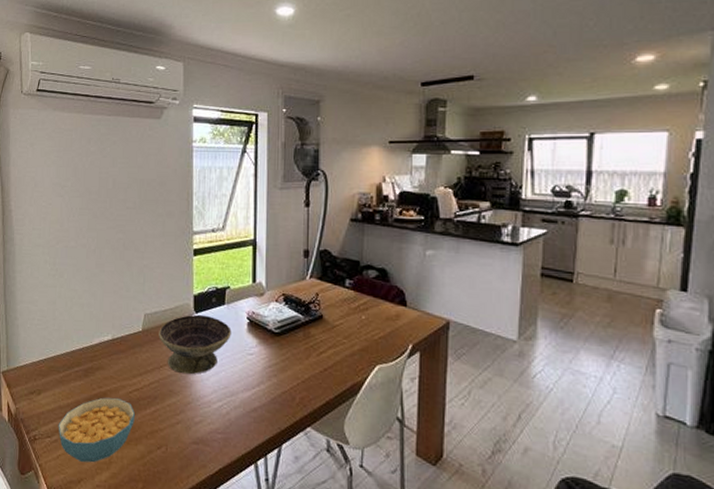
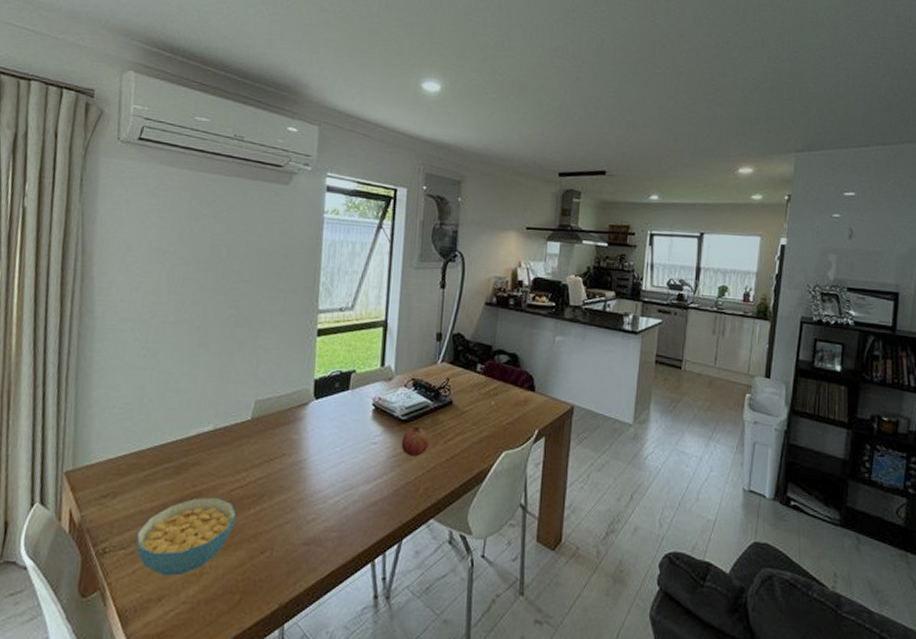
decorative bowl: present [159,314,232,375] -> none [271,400,355,468]
fruit: none [276,339,302,367] -> present [401,426,429,456]

